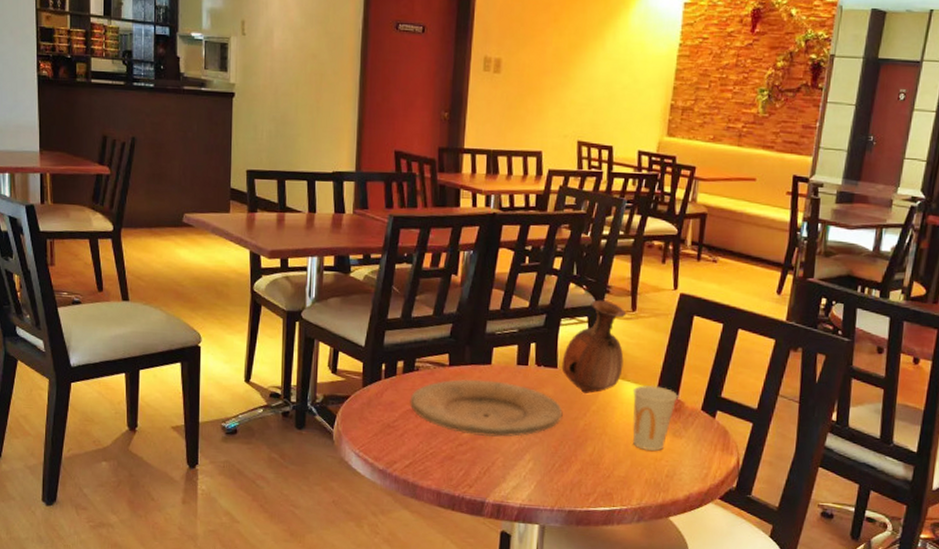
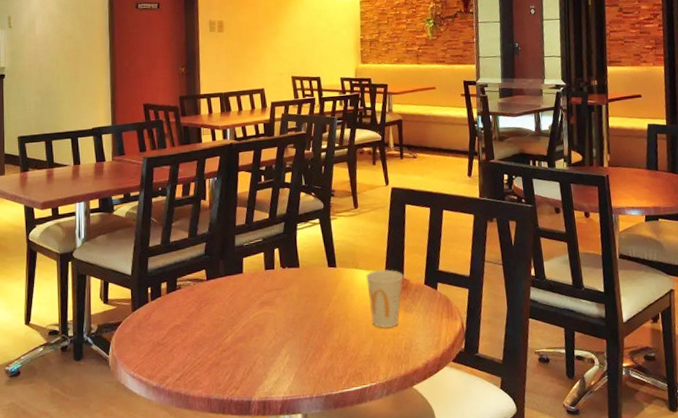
plate: present [409,379,563,437] -> none [175,286,310,340]
vase: present [561,300,627,395] -> none [302,203,355,287]

